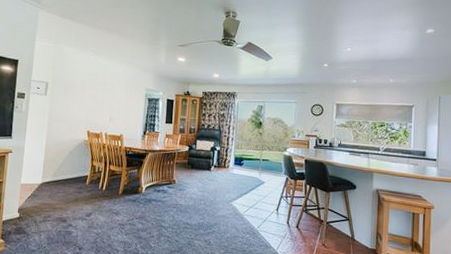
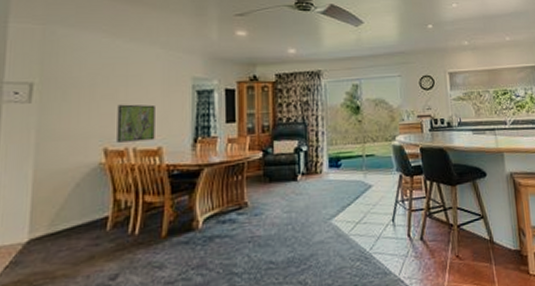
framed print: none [95,102,121,129] -> present [117,104,155,143]

